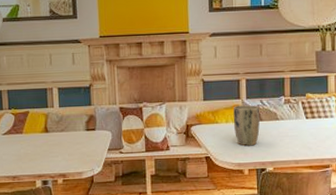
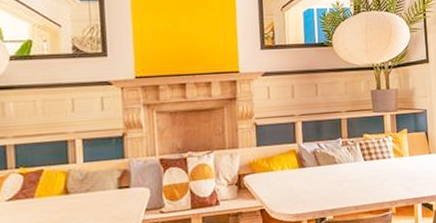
plant pot: present [233,105,260,146] -> none [289,149,318,195]

